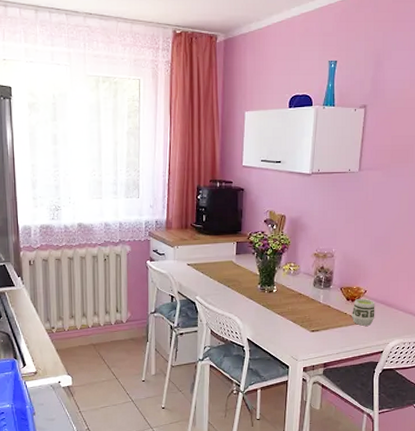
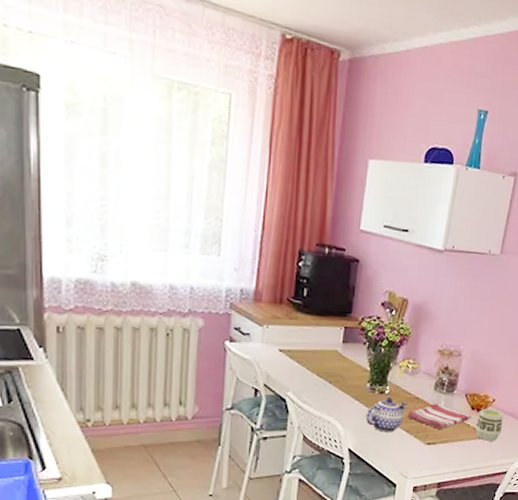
teapot: none [259,295,293,324] -> present [365,398,408,432]
dish towel: none [293,297,347,319] -> present [407,403,472,430]

